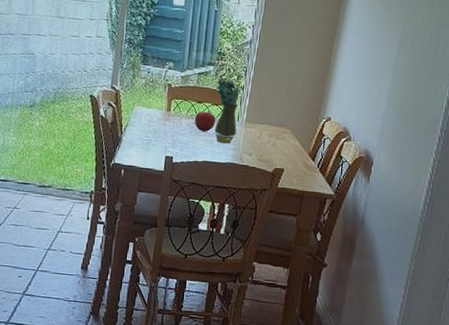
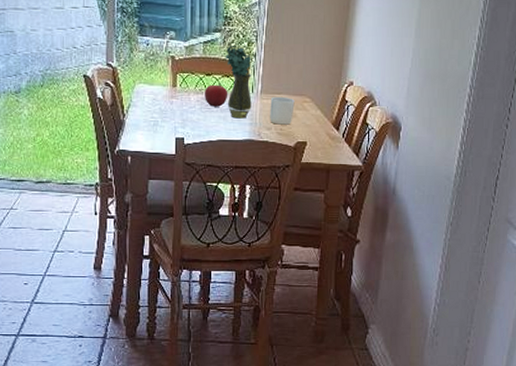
mug: none [252,125,276,152] -> present [270,96,295,125]

